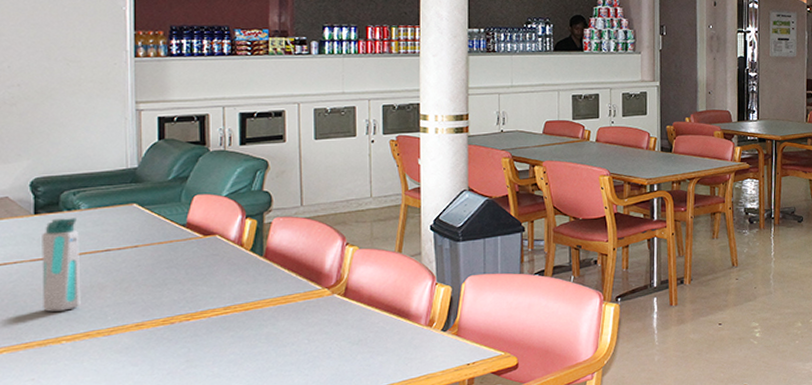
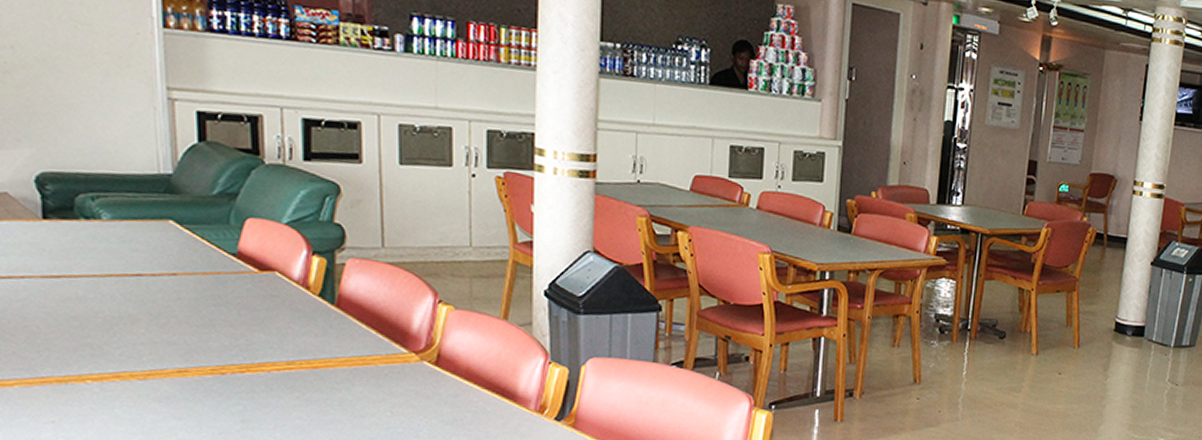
water bottle: present [42,218,81,312] -> none [54,227,108,344]

